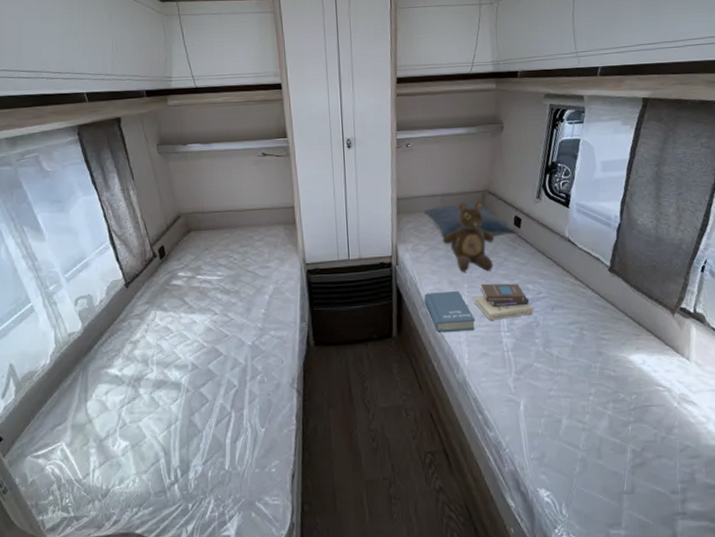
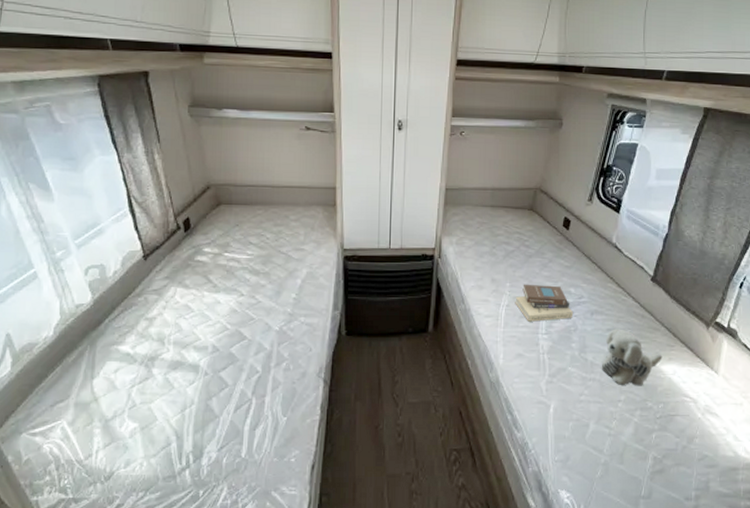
pillow: present [423,204,516,238] -> none [472,201,564,237]
book: present [424,291,476,333] -> none [465,289,514,330]
teddy bear: present [442,201,495,272] -> none [489,199,542,271]
plush toy: none [567,321,630,378] -> present [601,329,663,386]

